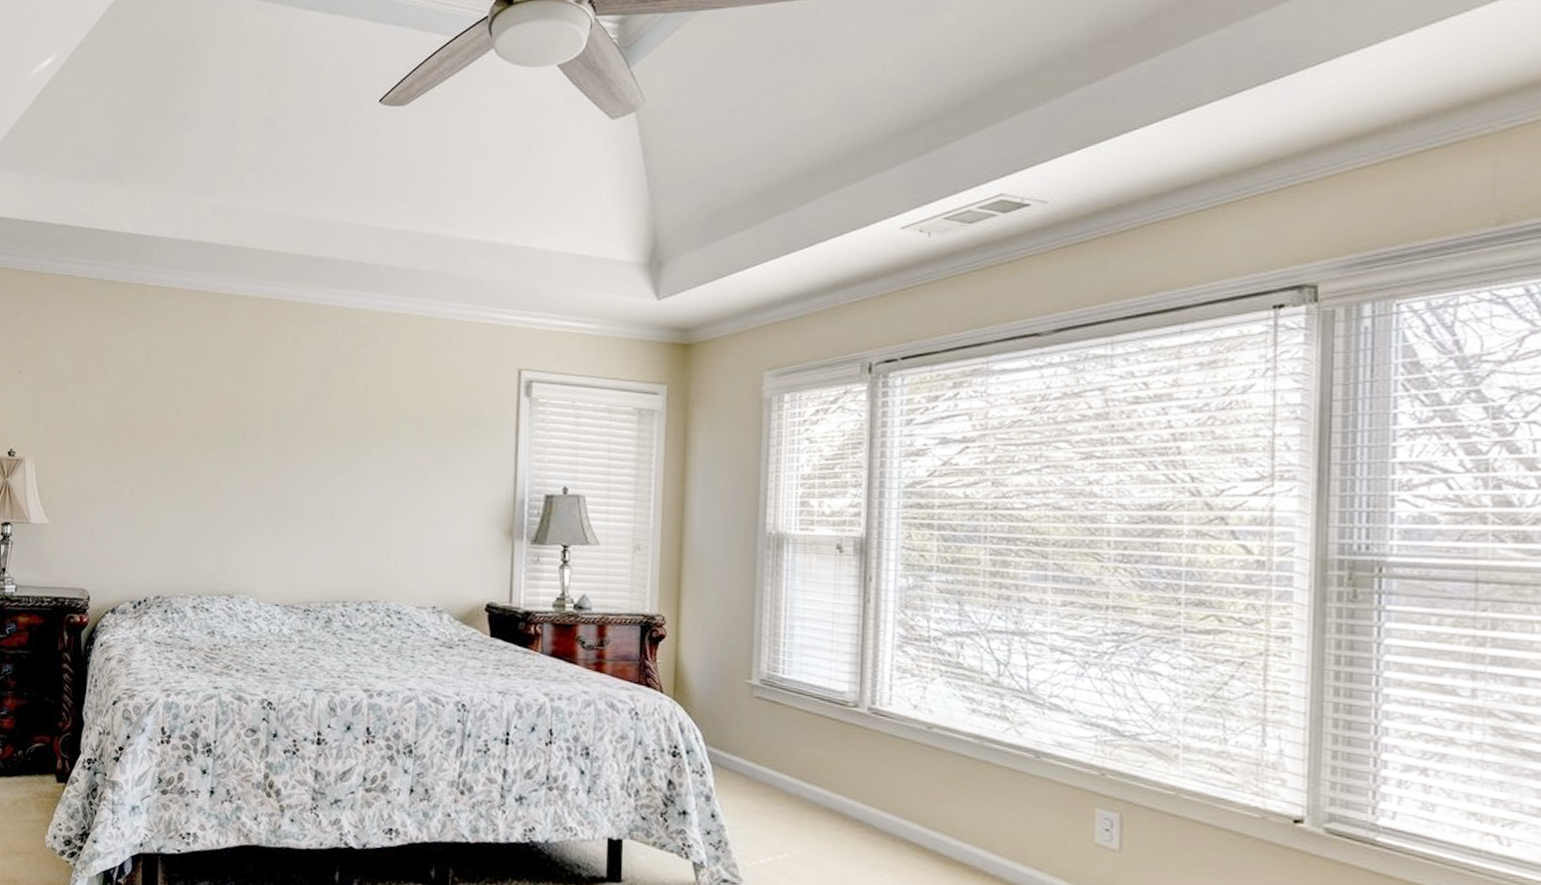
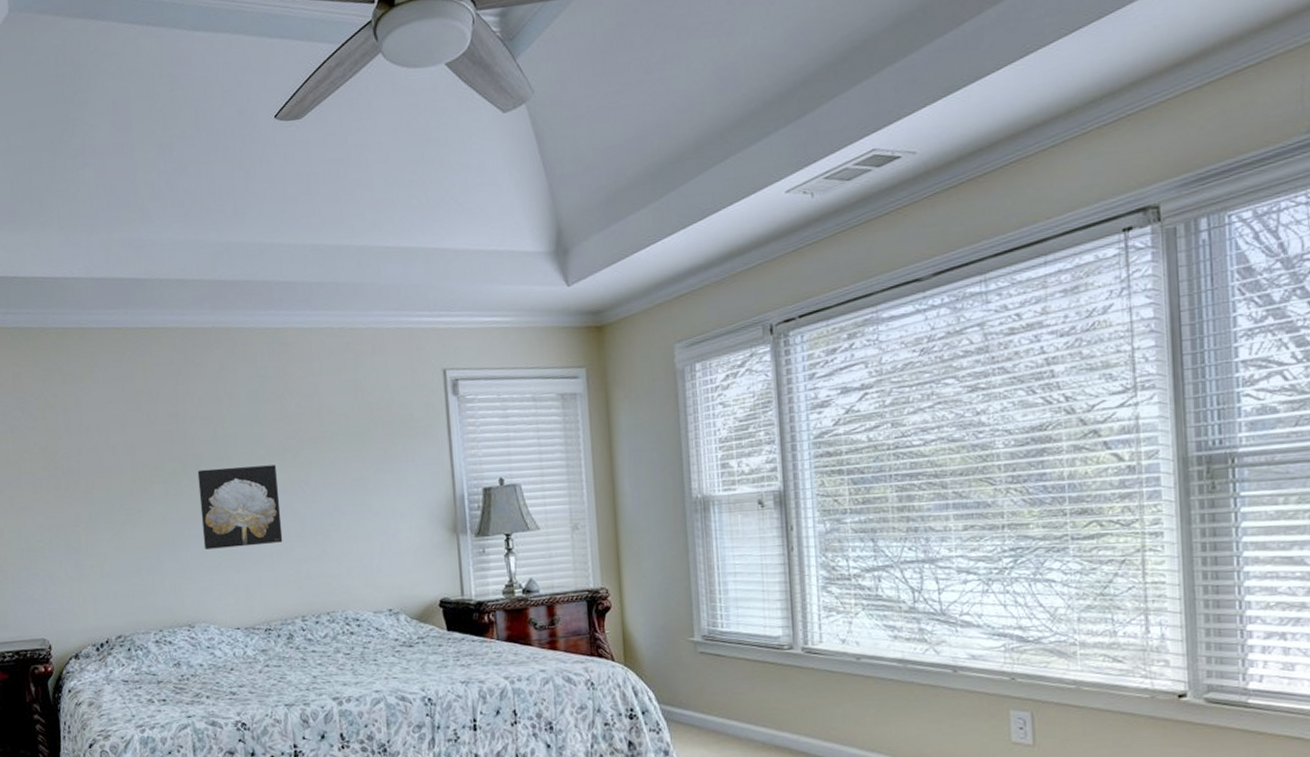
wall art: none [253,440,337,524] -> present [197,465,283,549]

